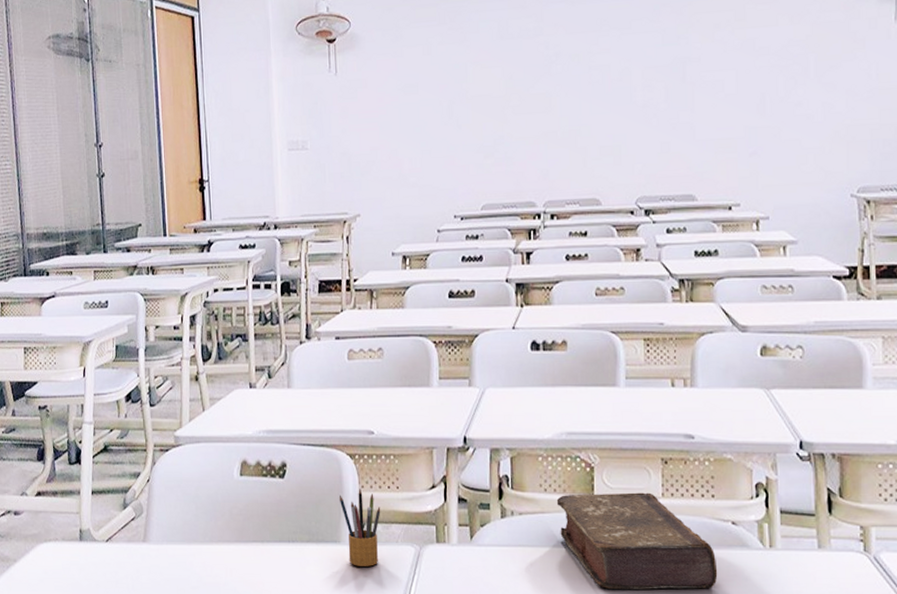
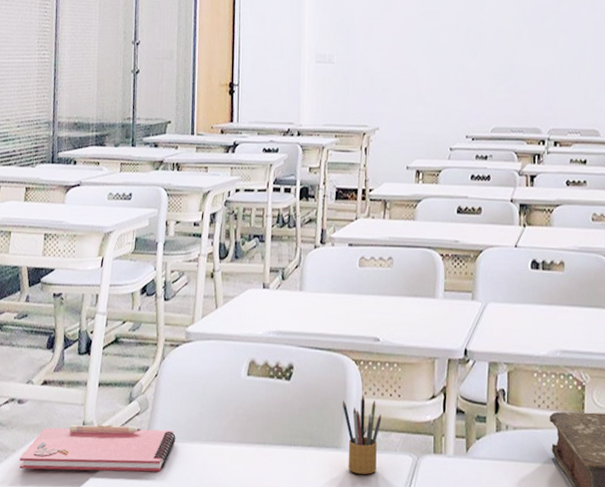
notebook: none [21,531,173,577] -> present [19,424,176,472]

